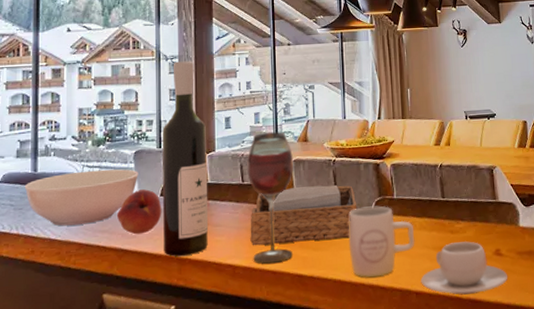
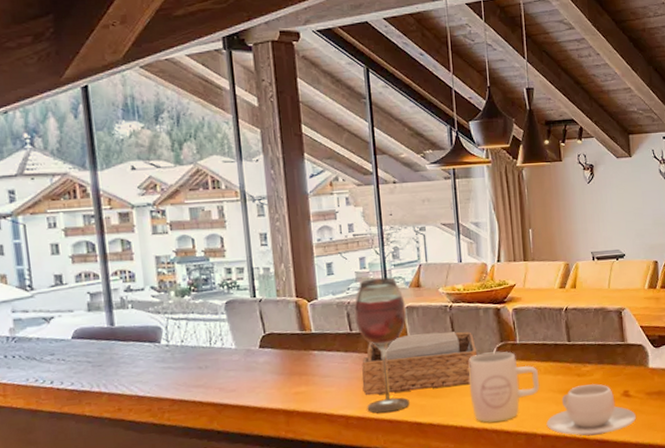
bowl: present [24,169,138,226] -> none [101,320,232,383]
fruit: present [117,189,162,235] -> none [212,341,263,389]
bottle: present [162,60,209,257] -> none [255,201,317,409]

